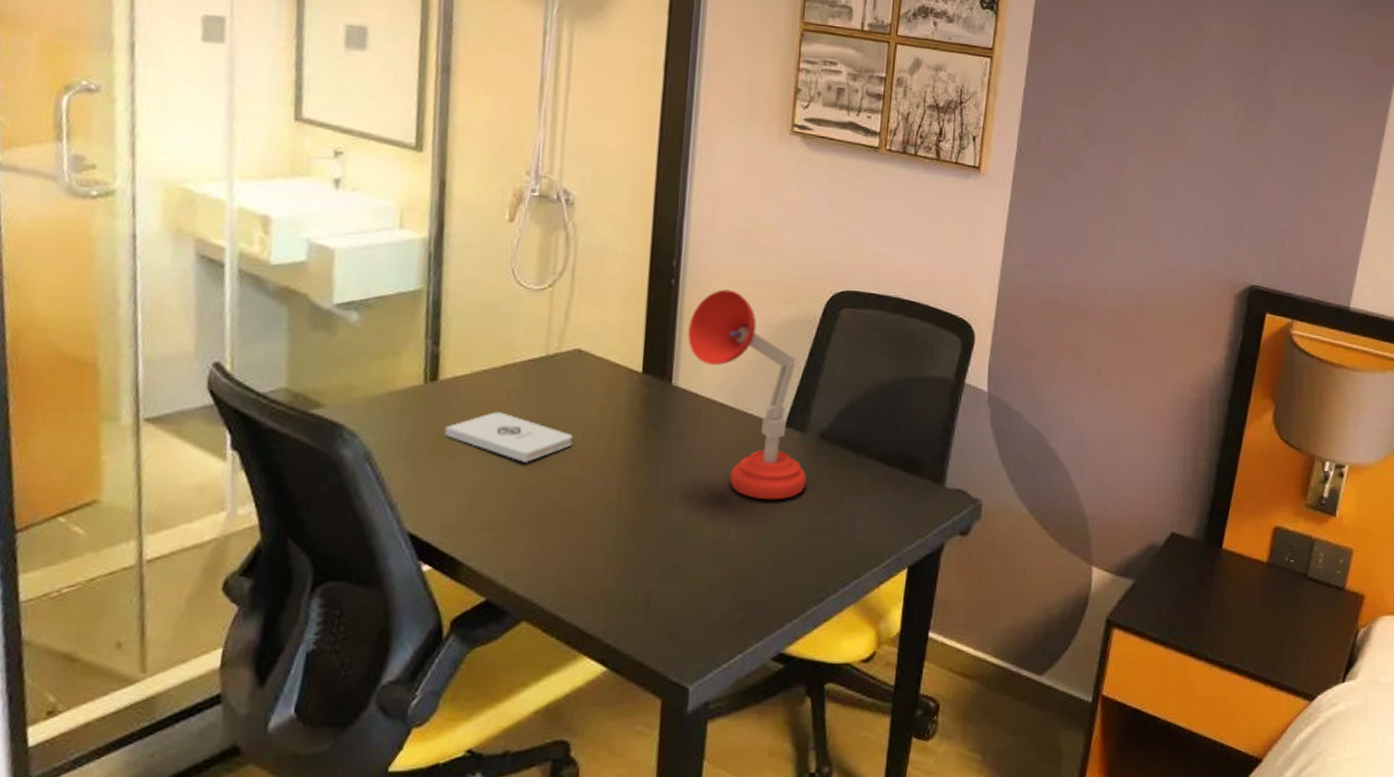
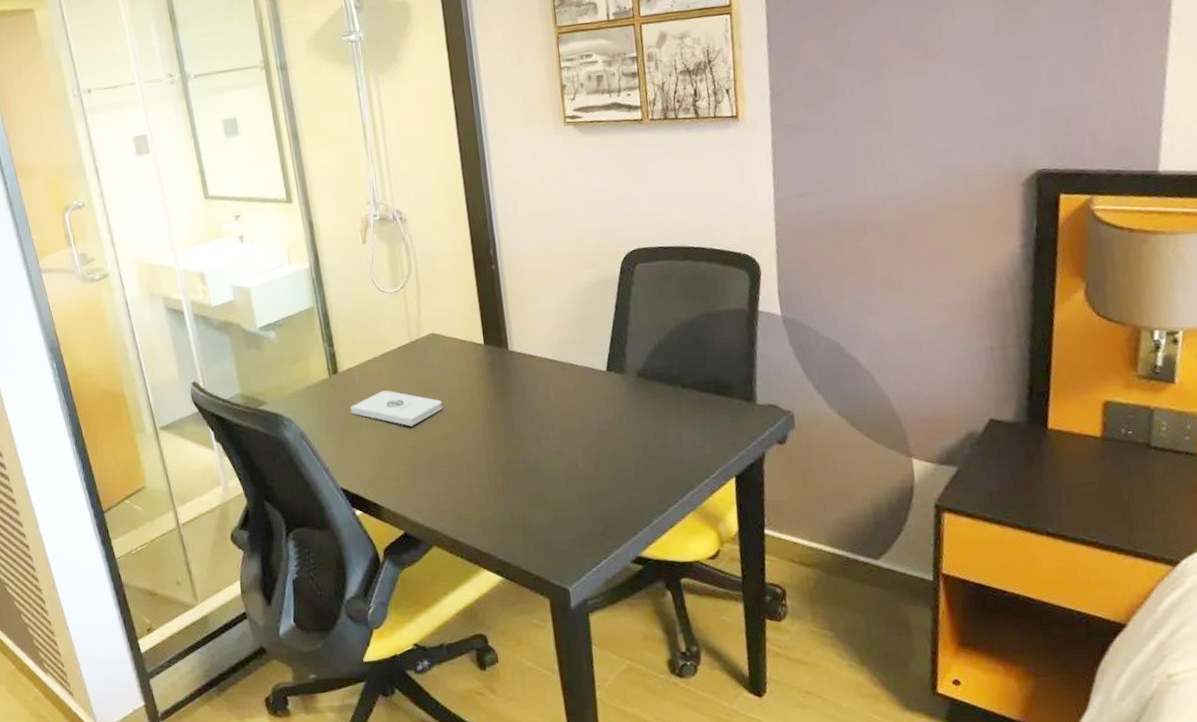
desk lamp: present [688,289,807,500] -> none [512,265,634,433]

